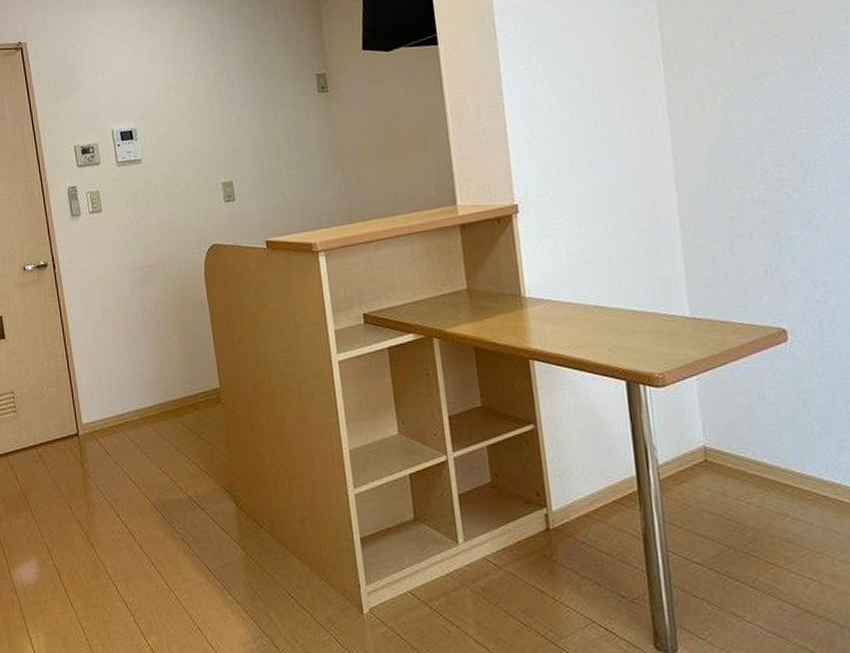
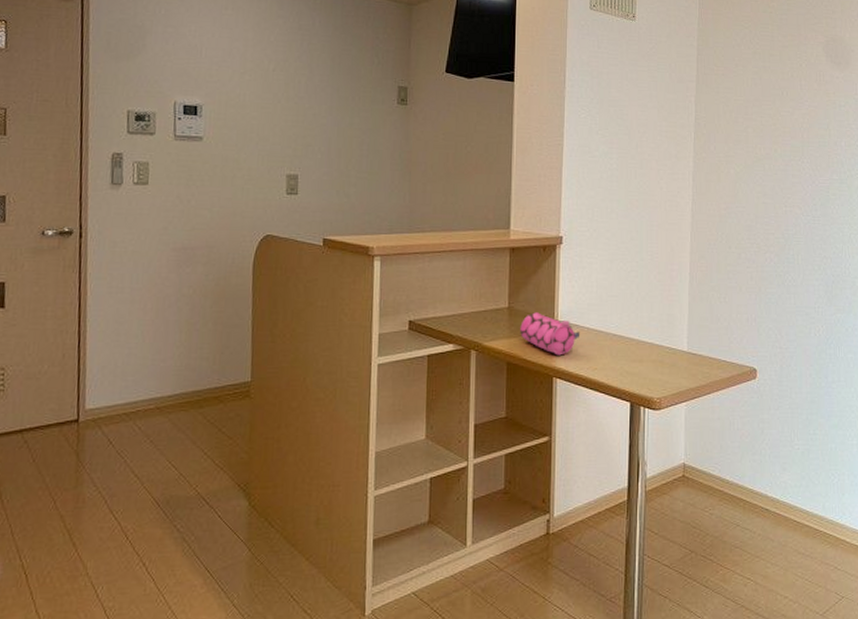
pencil case: none [483,291,555,336] -> present [520,312,580,356]

